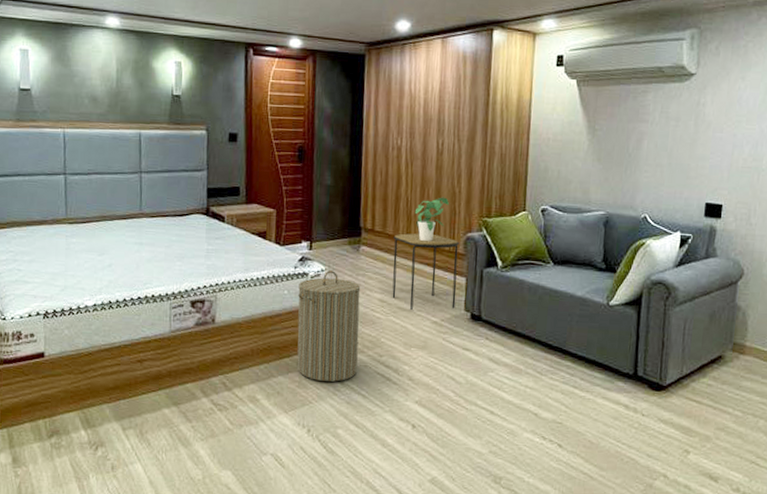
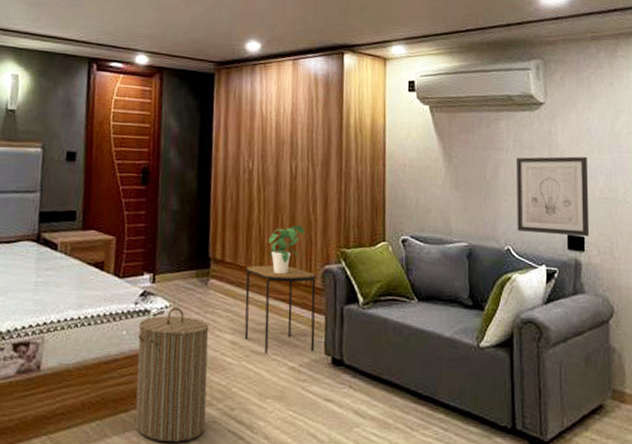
wall art: none [655,126,734,205] -> present [517,156,590,237]

